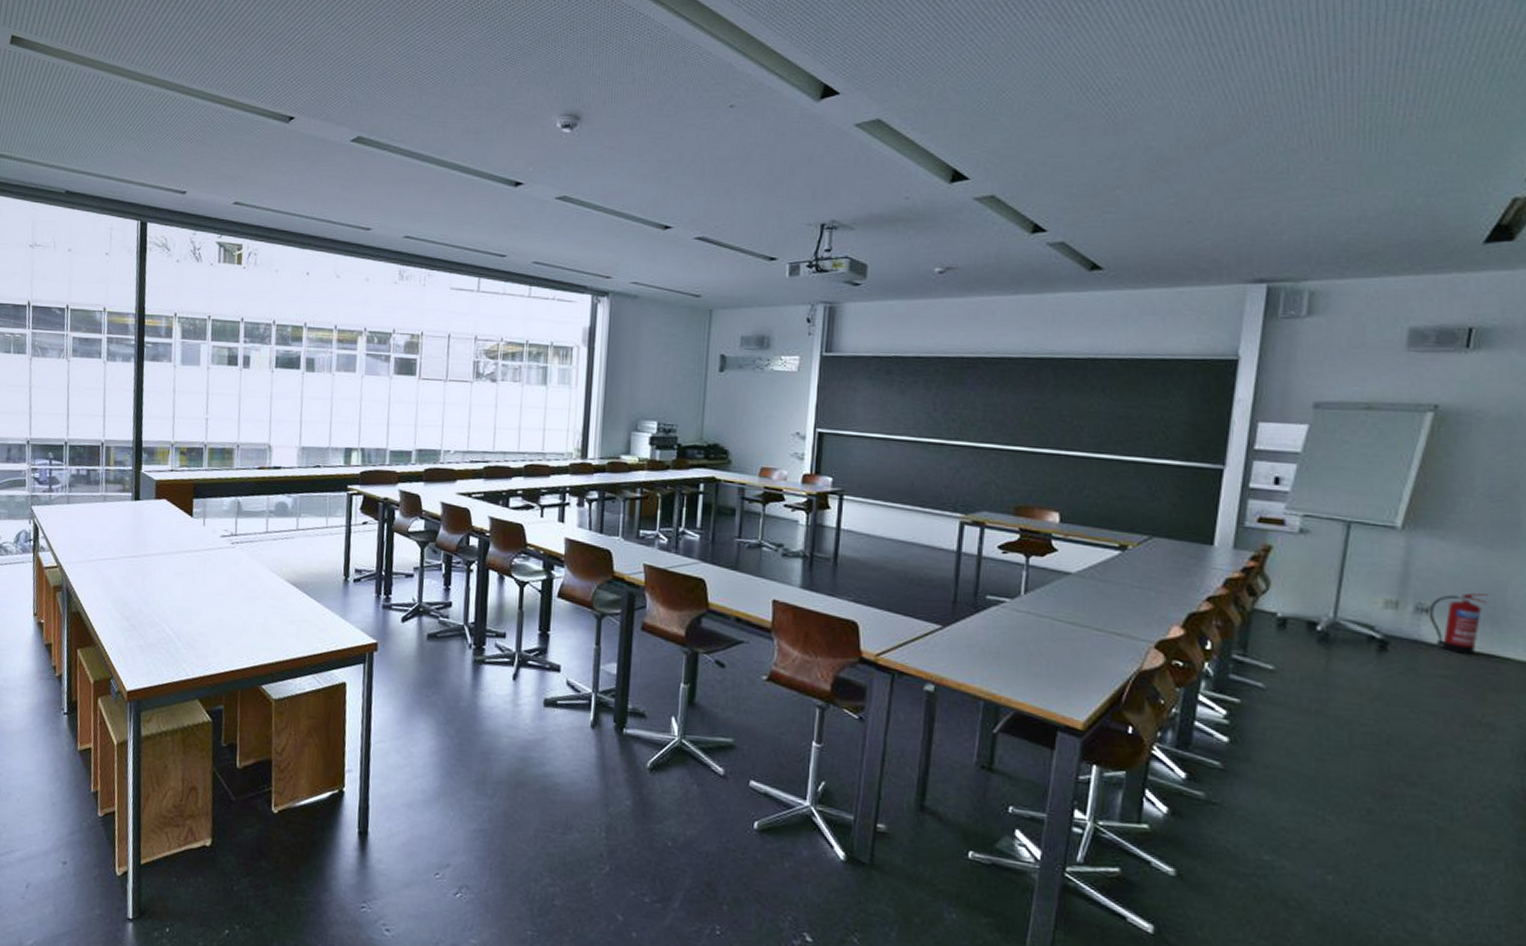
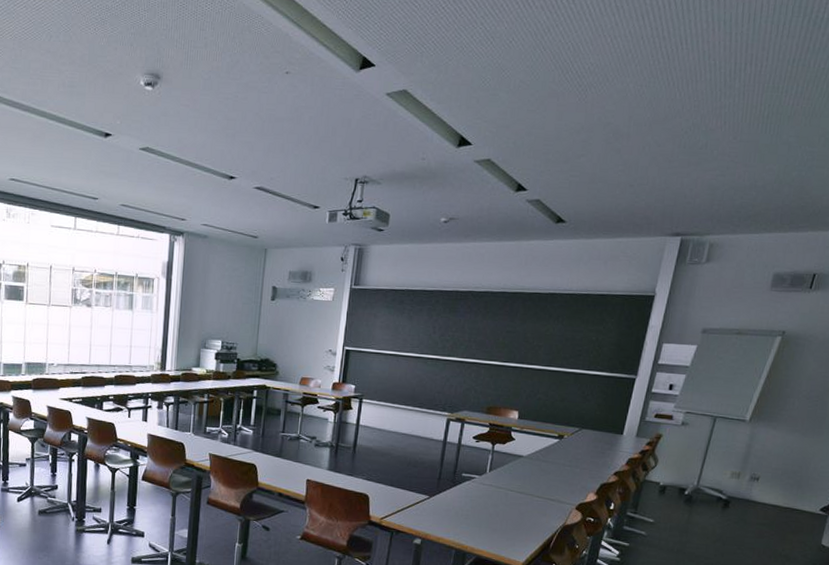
fire extinguisher: present [1428,593,1489,656] -> none [758,466,799,510]

